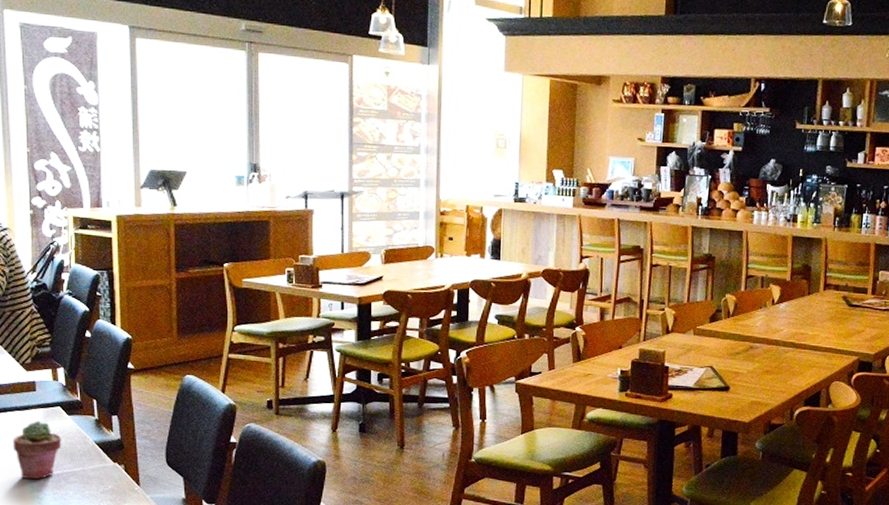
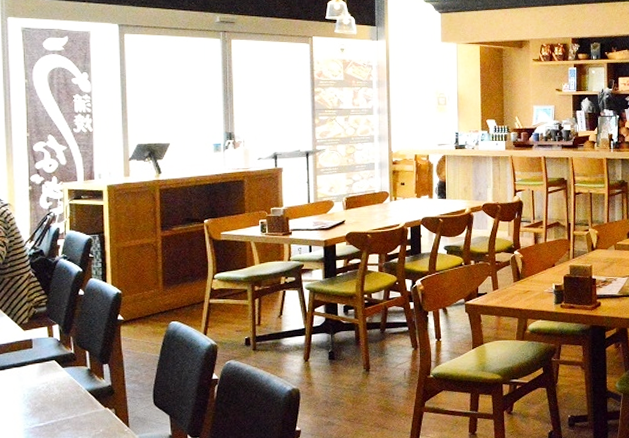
potted succulent: present [12,420,62,480] -> none [10,375,57,431]

